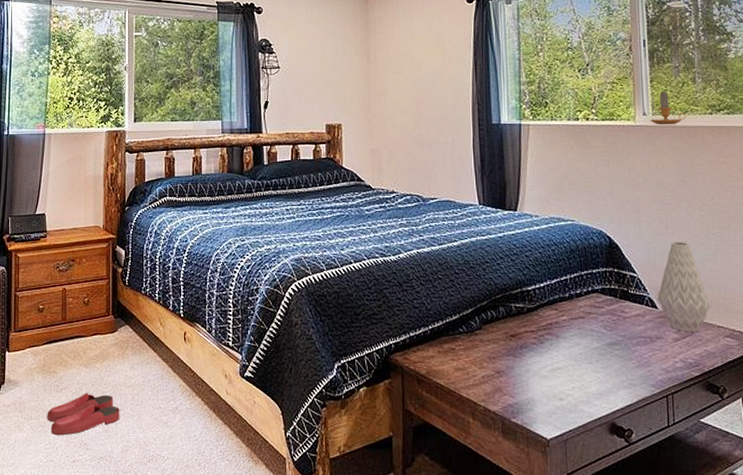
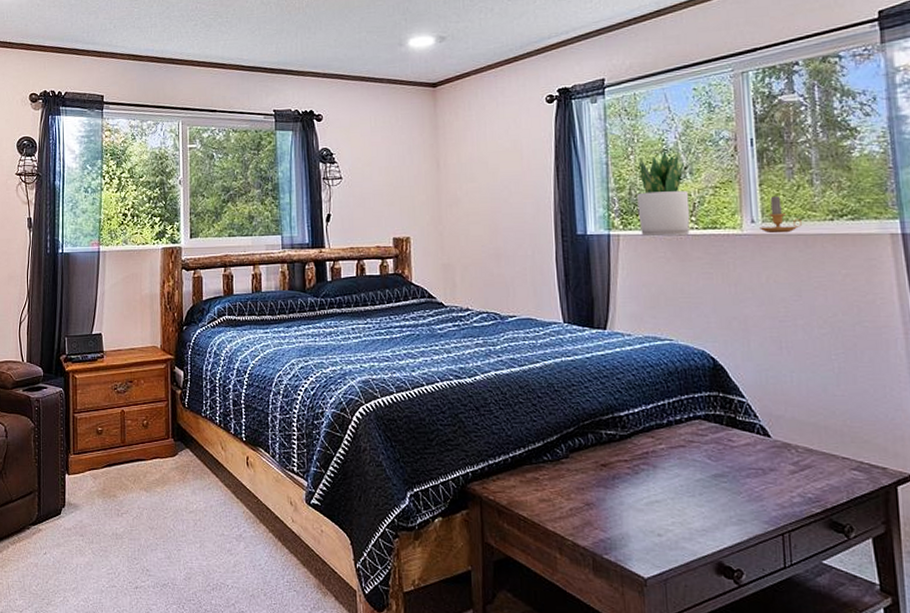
slippers: present [47,393,120,435] -> none [108,517,182,560]
planter: none [545,48,591,126] -> present [637,149,690,236]
vase: present [657,242,711,332] -> none [770,363,834,464]

